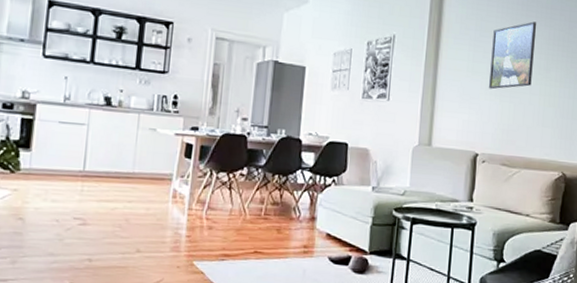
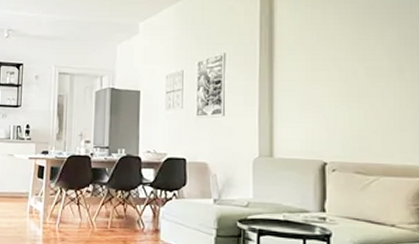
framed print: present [489,21,536,90] -> none [332,23,383,96]

